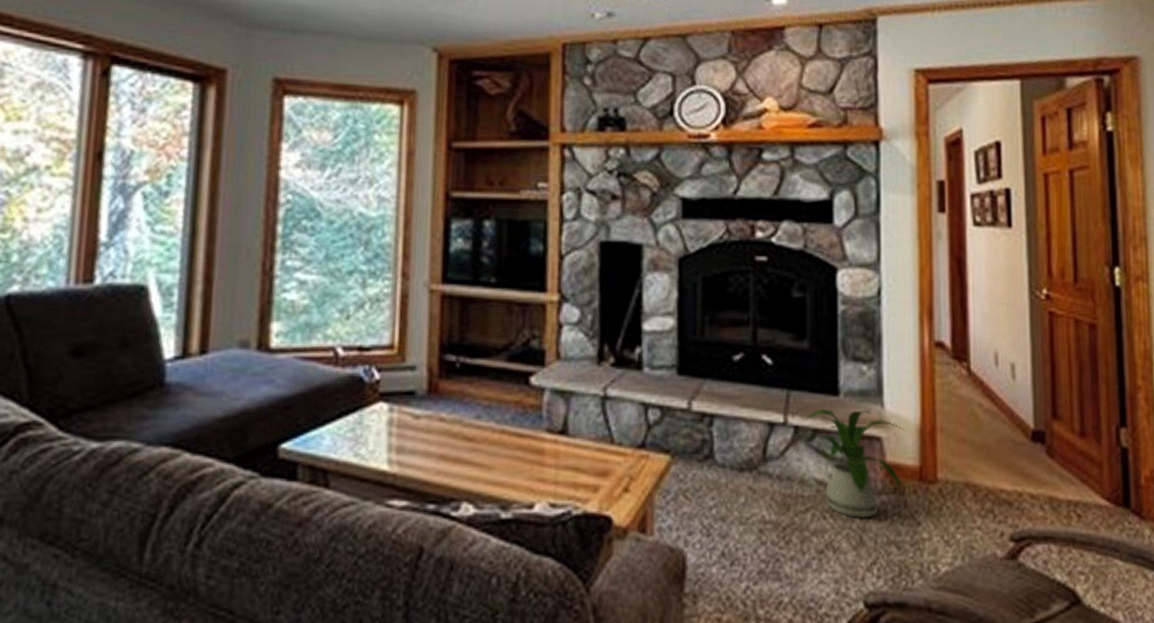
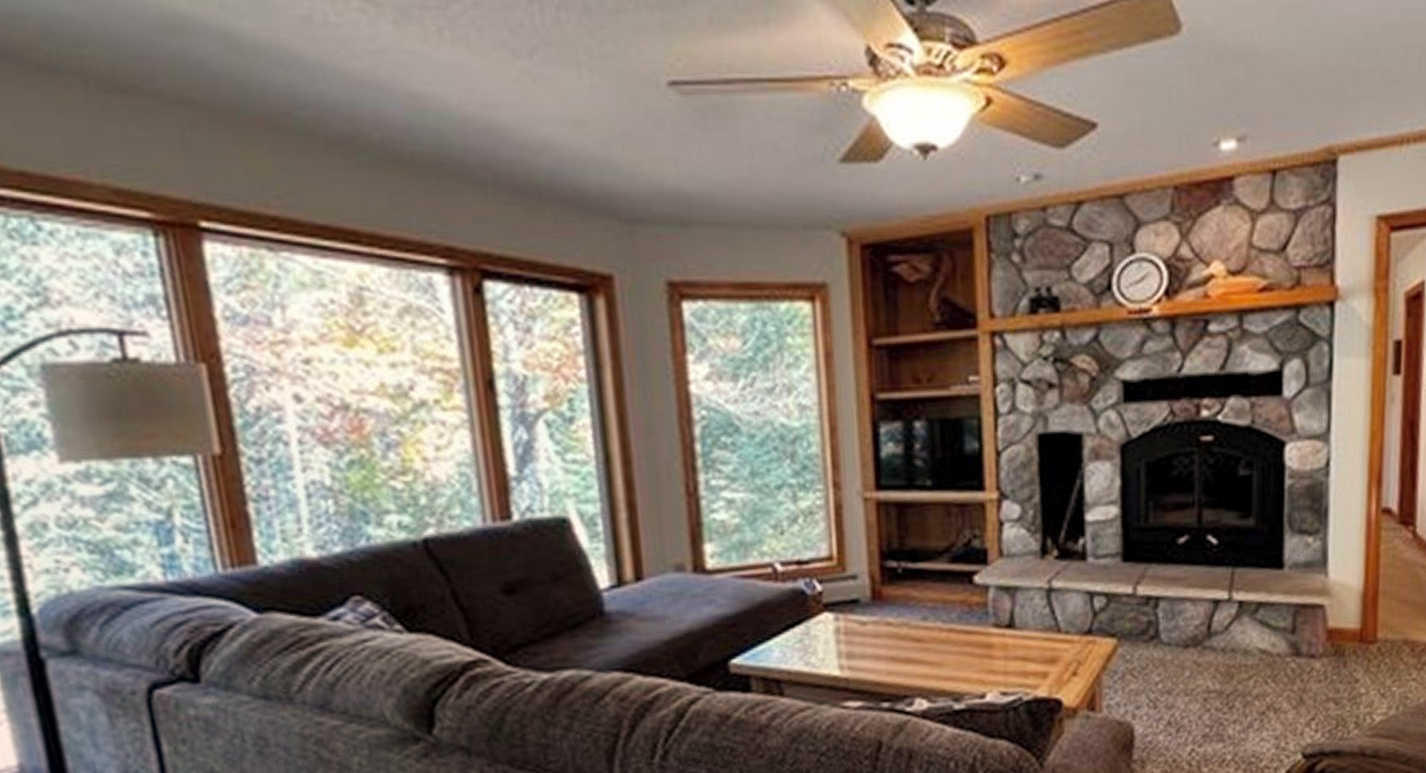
house plant: present [802,408,904,519] -> none [1247,580,1347,681]

